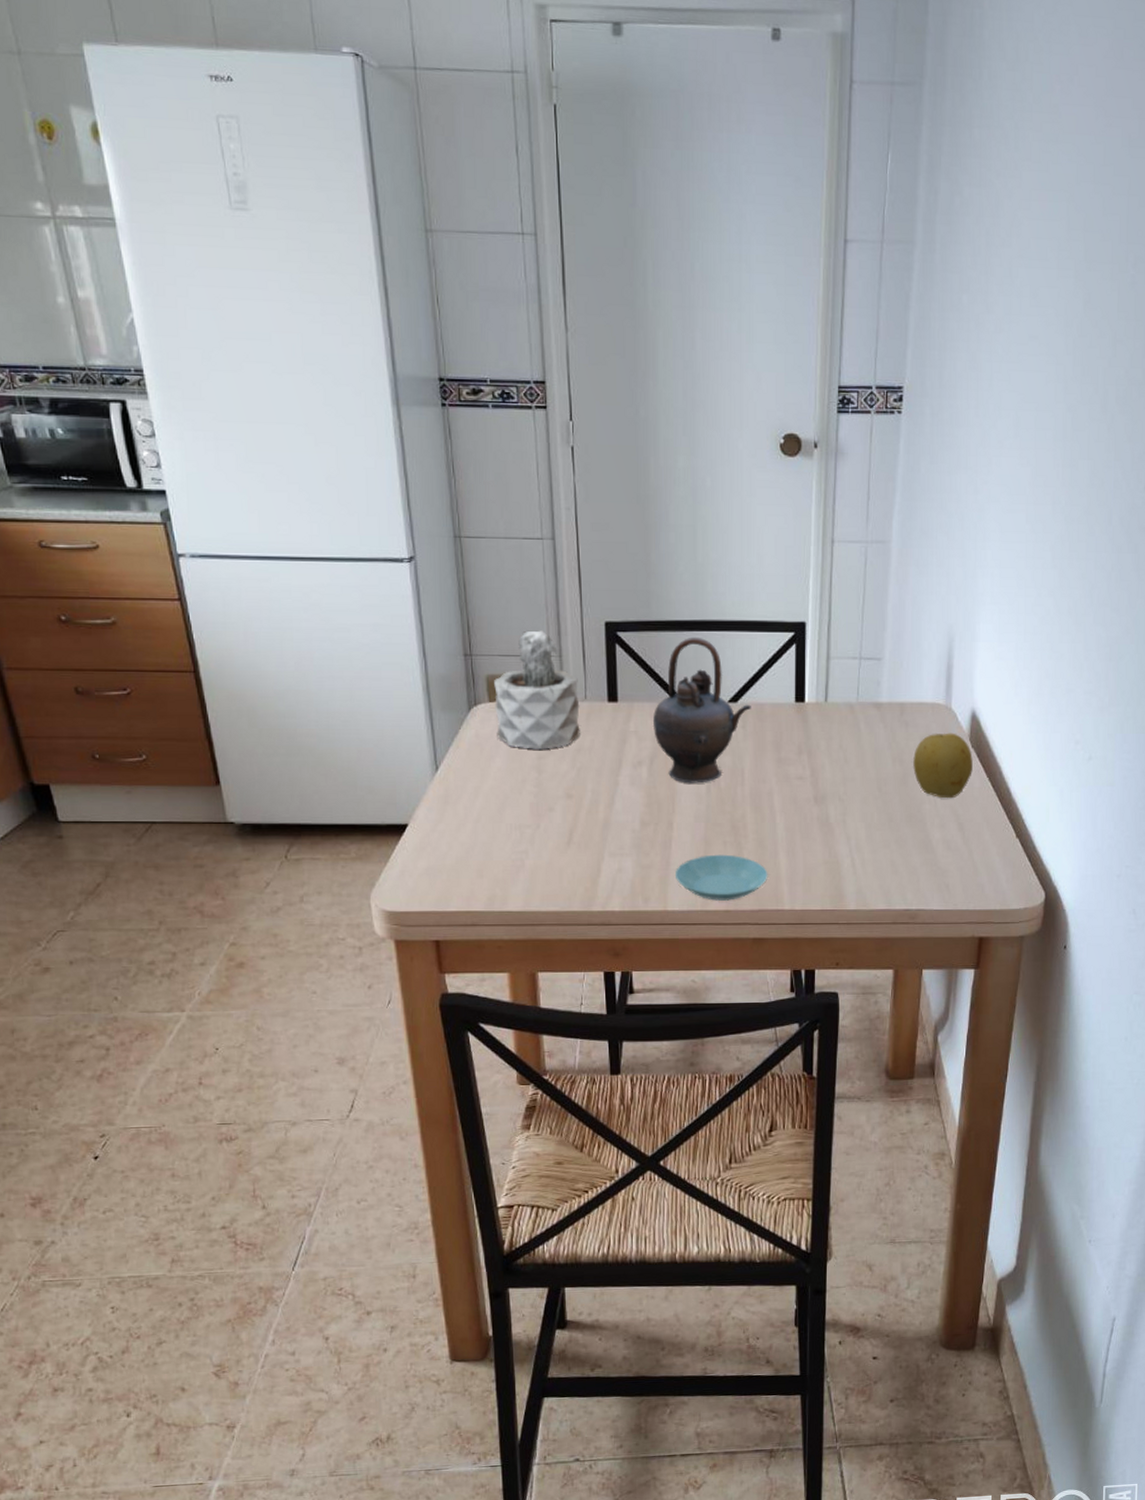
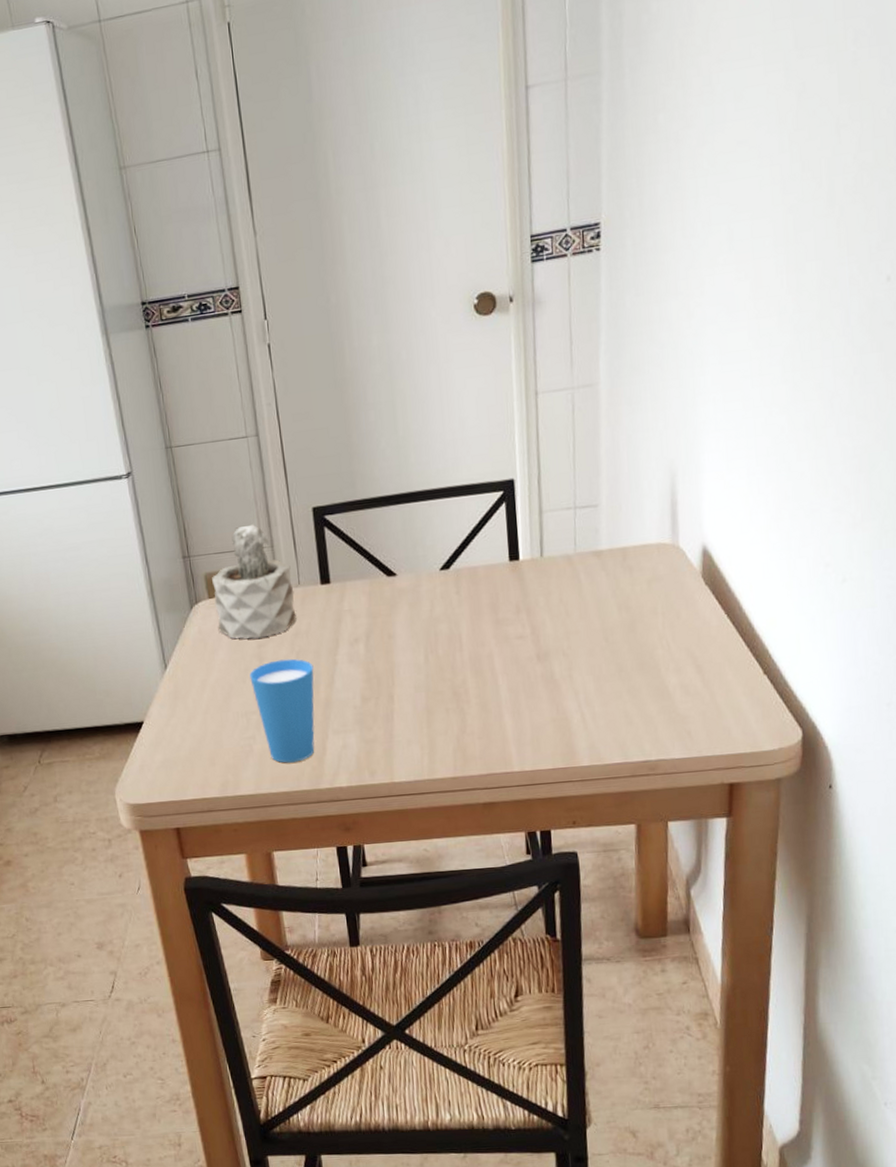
cup: none [527,774,594,882] -> present [249,658,315,763]
teapot: present [652,637,751,783] -> none [366,509,464,655]
saucer: present [674,854,768,901] -> none [399,721,494,769]
fruit: present [913,733,973,799] -> none [640,572,708,641]

